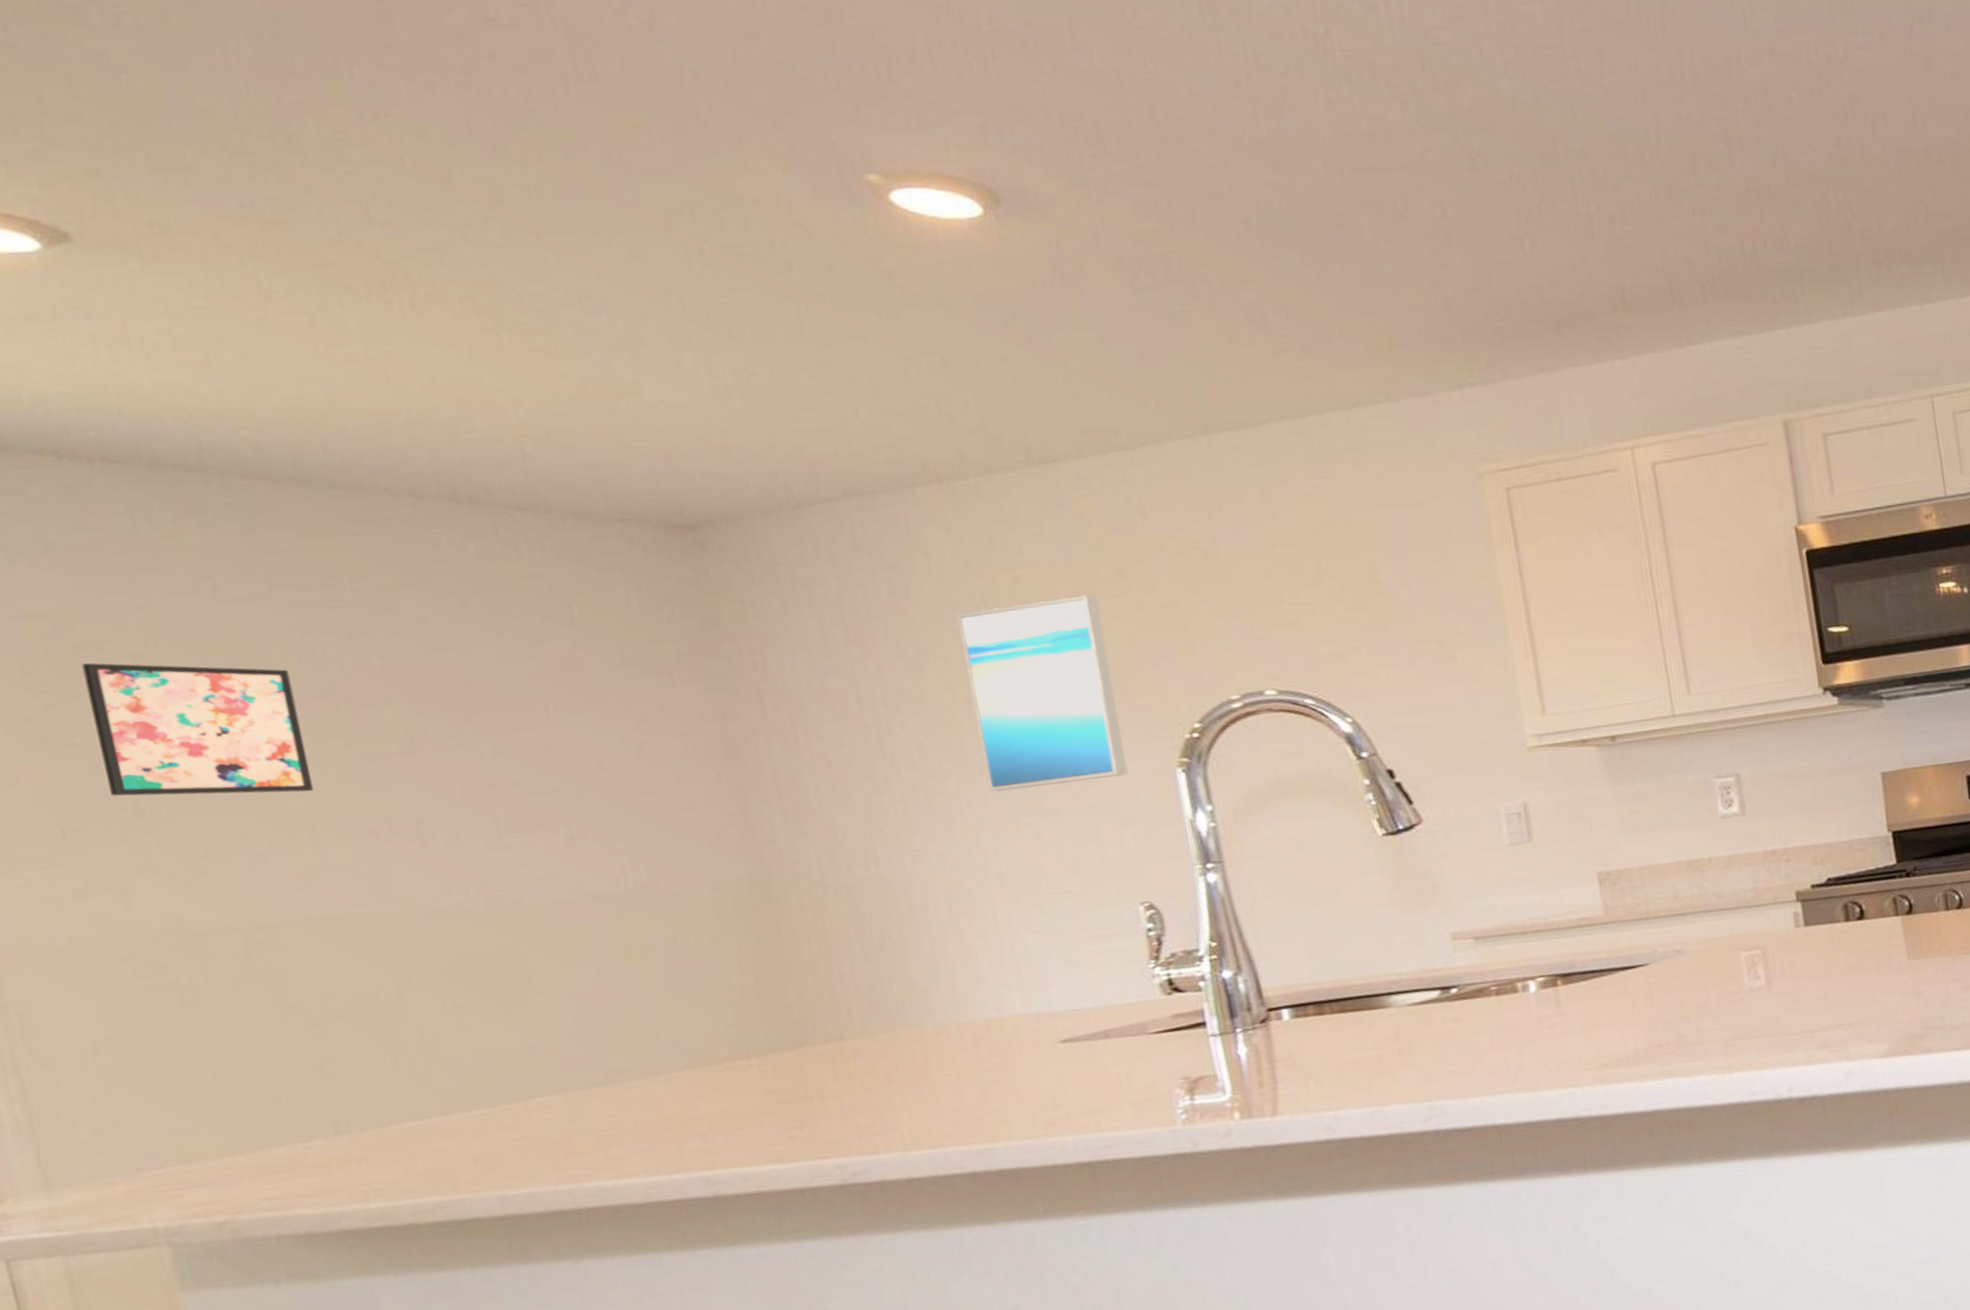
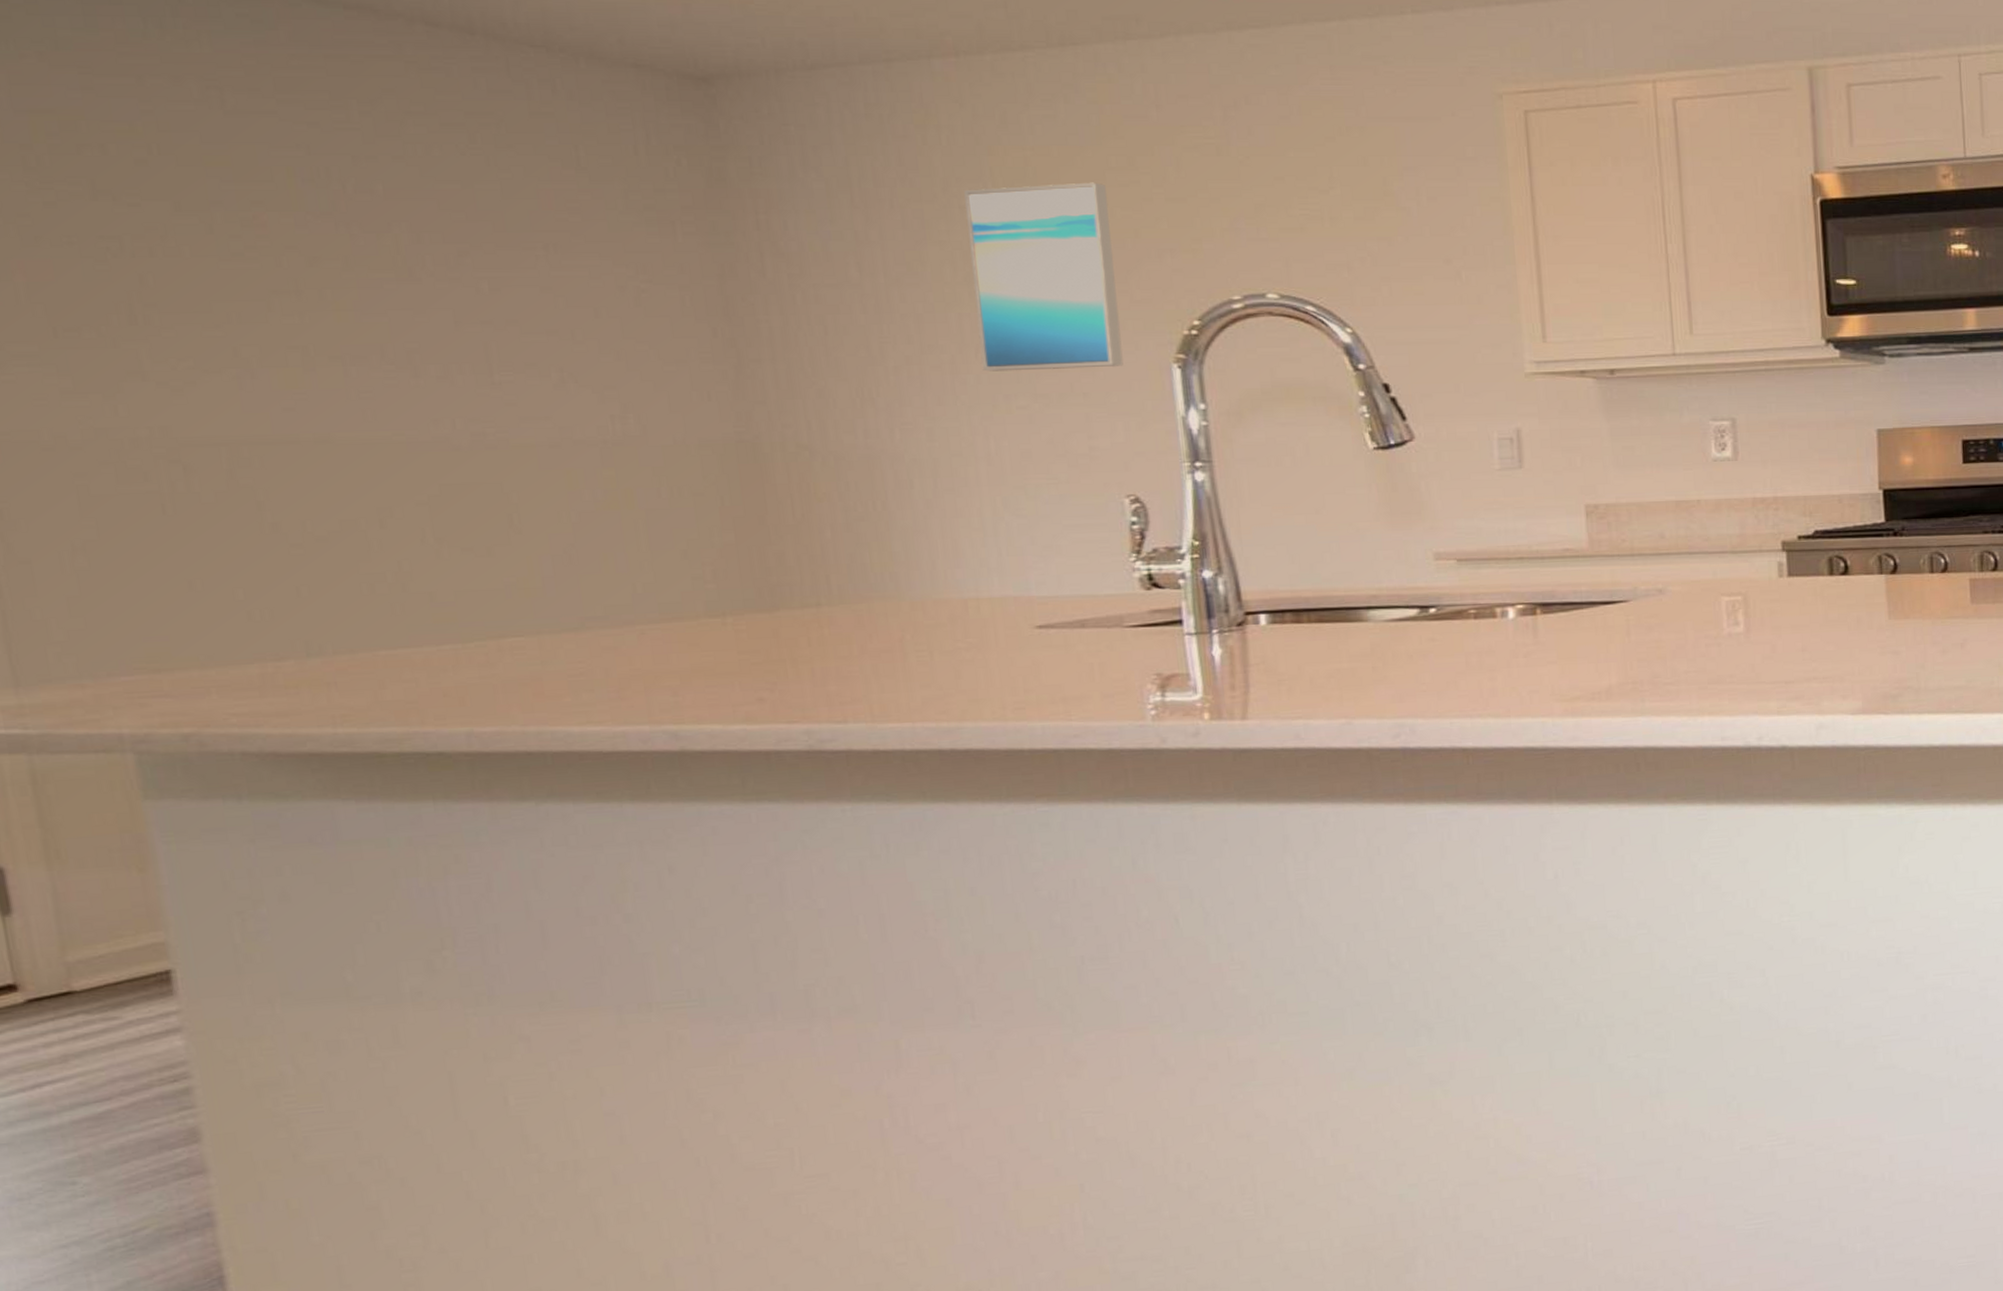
wall art: present [81,663,315,796] -> none [84,164,309,312]

